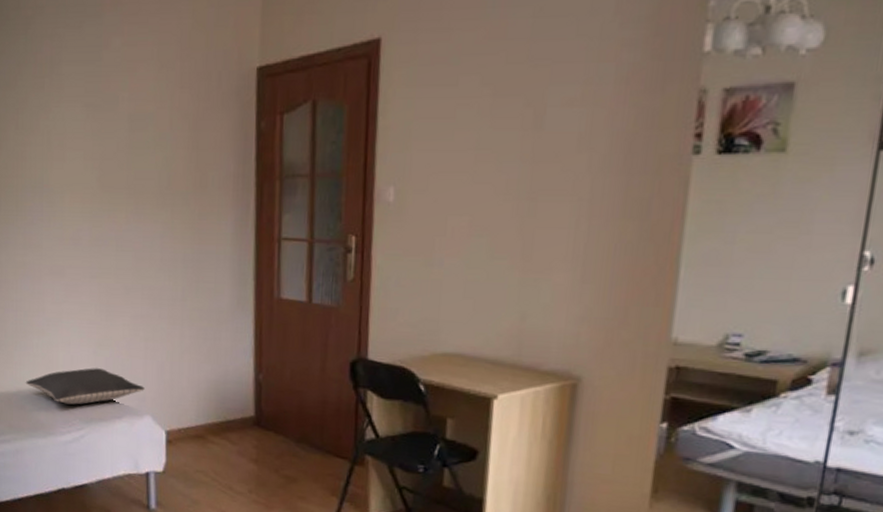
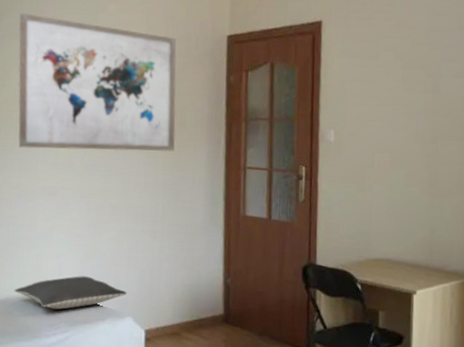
wall art: none [13,56,196,222] -> present [18,13,177,152]

